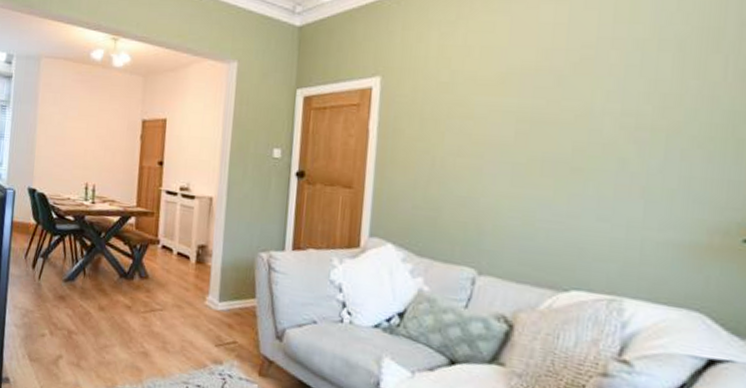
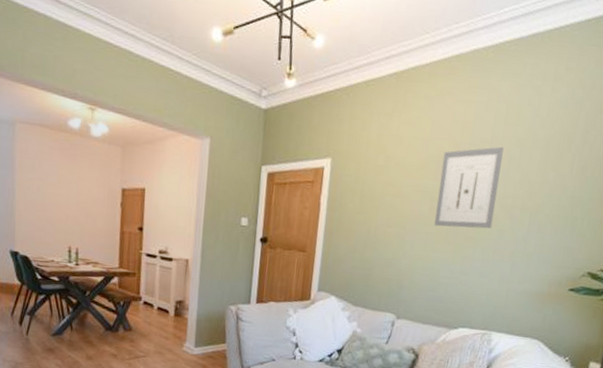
wall art: none [523,50,616,157] -> present [434,146,504,229]

